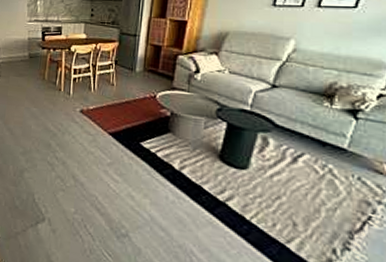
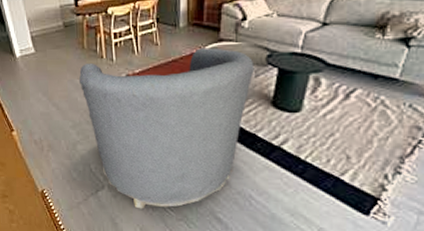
armchair: none [36,93,204,252] -> present [79,48,255,209]

